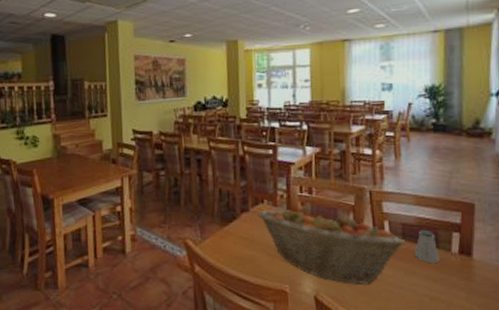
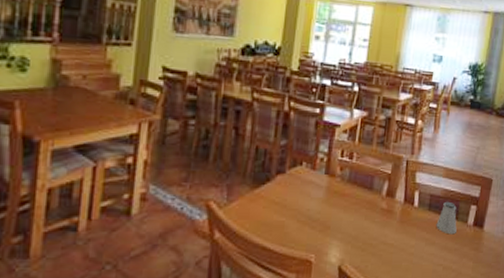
fruit basket: present [257,209,404,284] -> none [293,172,430,254]

